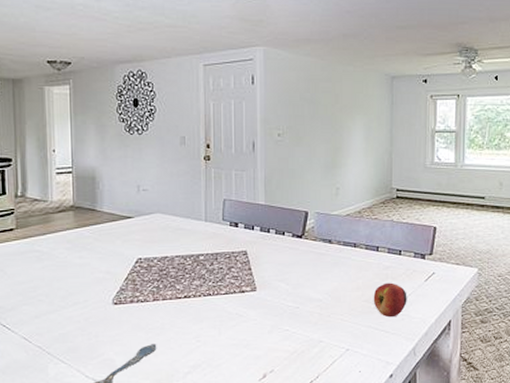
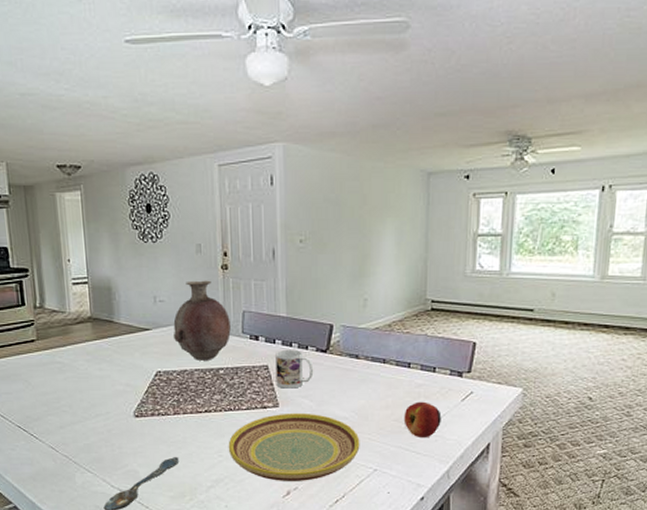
vase: none [155,170,212,247] -> present [173,280,231,360]
plate: none [206,296,333,364] -> present [228,413,360,481]
mug: none [254,235,290,273] -> present [275,349,314,389]

